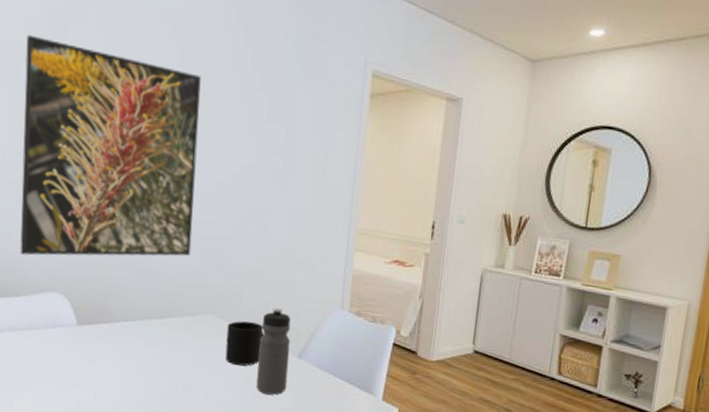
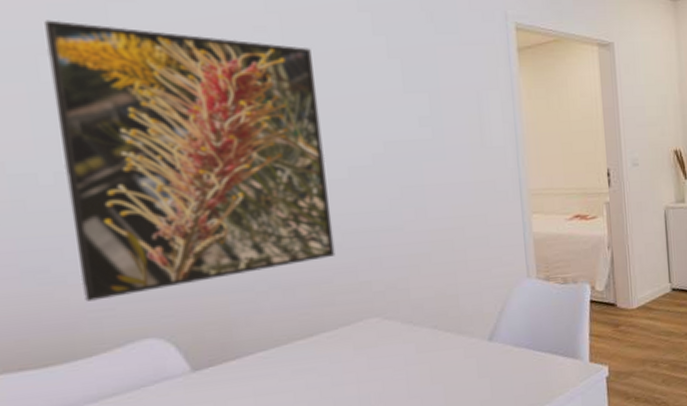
mug: present [225,321,264,366] -> none [398,314,445,368]
water bottle: present [256,308,291,395] -> none [439,292,482,391]

